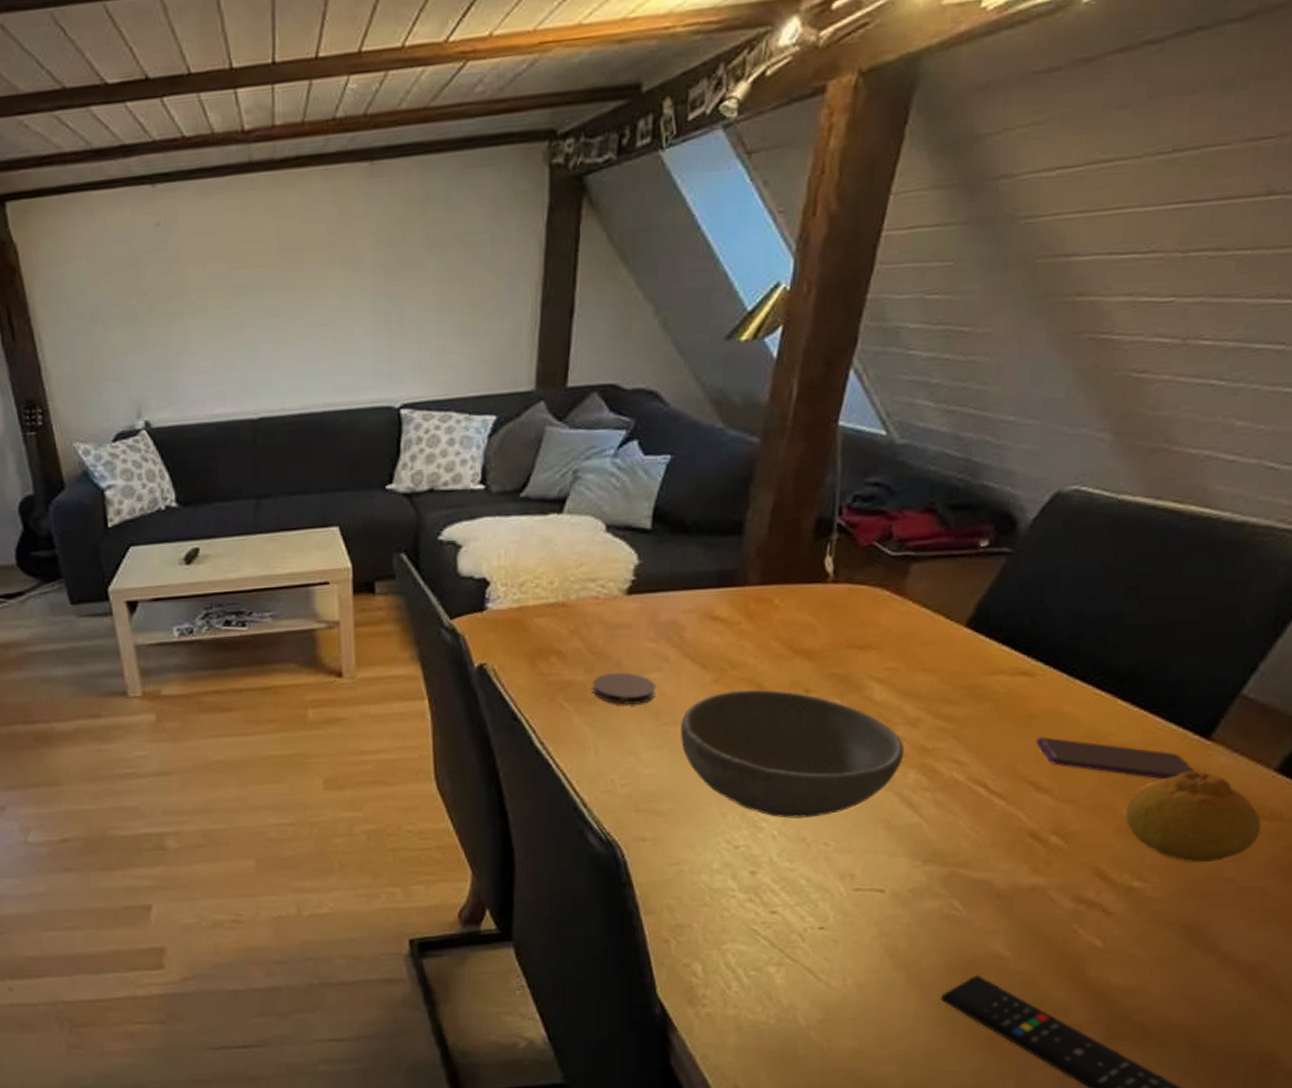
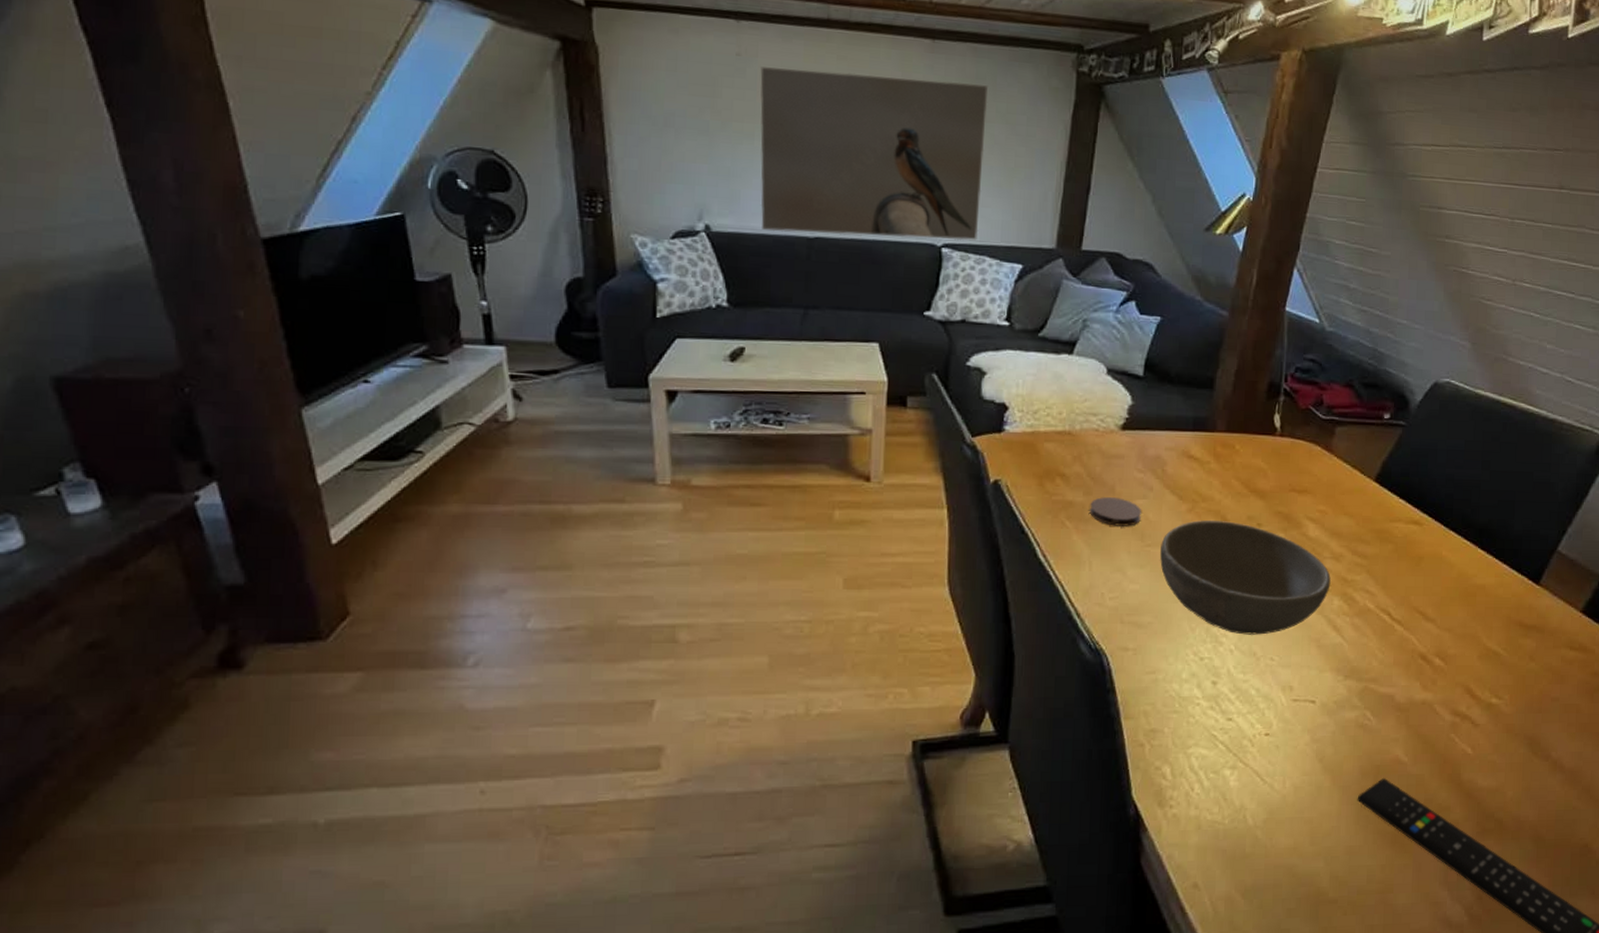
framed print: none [183,205,442,419] -> present [760,67,989,241]
smartphone: present [1035,737,1196,780] -> none [1423,575,1531,615]
fruit: present [1125,771,1262,862] -> none [1485,610,1574,683]

